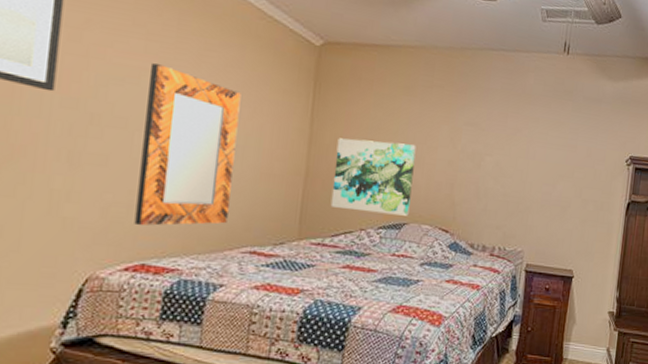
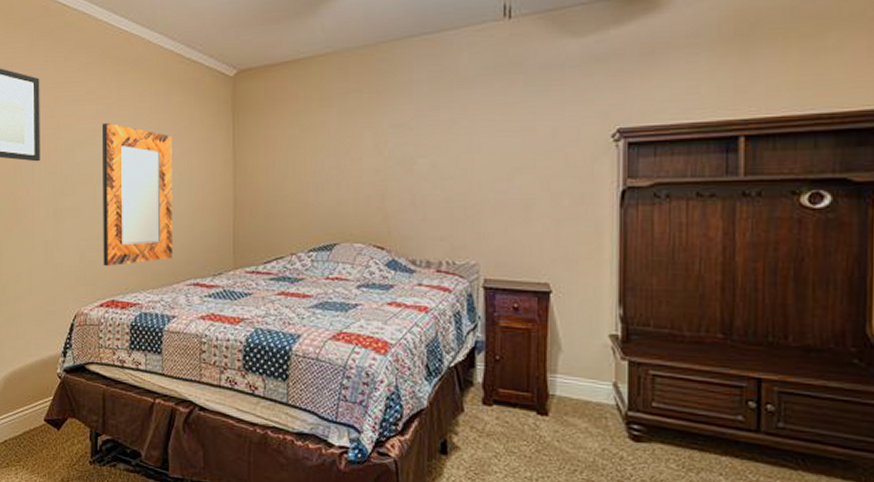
wall art: present [330,138,416,216] -> none [260,159,339,236]

